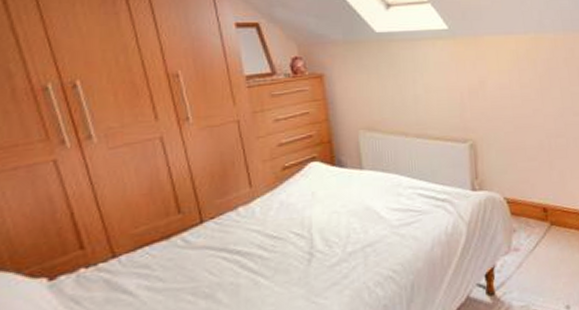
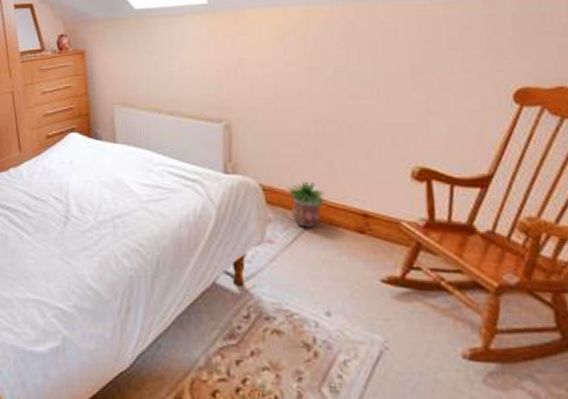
potted plant: none [528,191,561,233] -> present [287,181,327,227]

